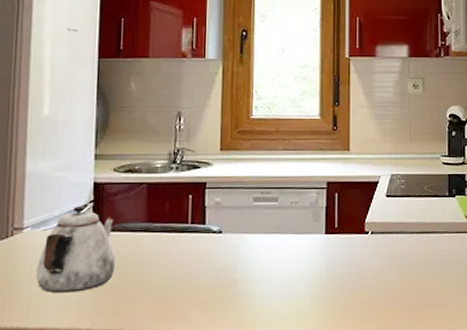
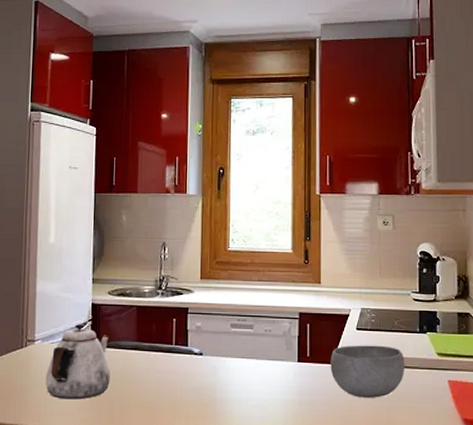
bowl: none [359,211,434,267] -> present [330,345,404,398]

